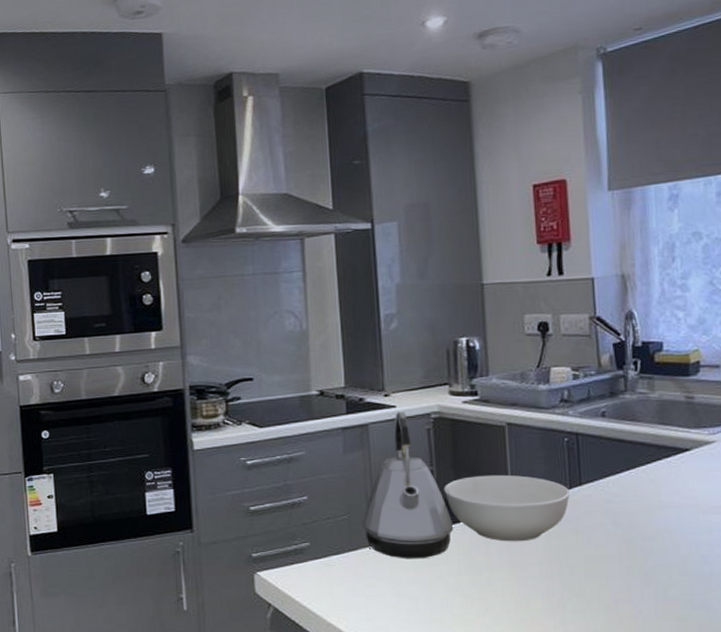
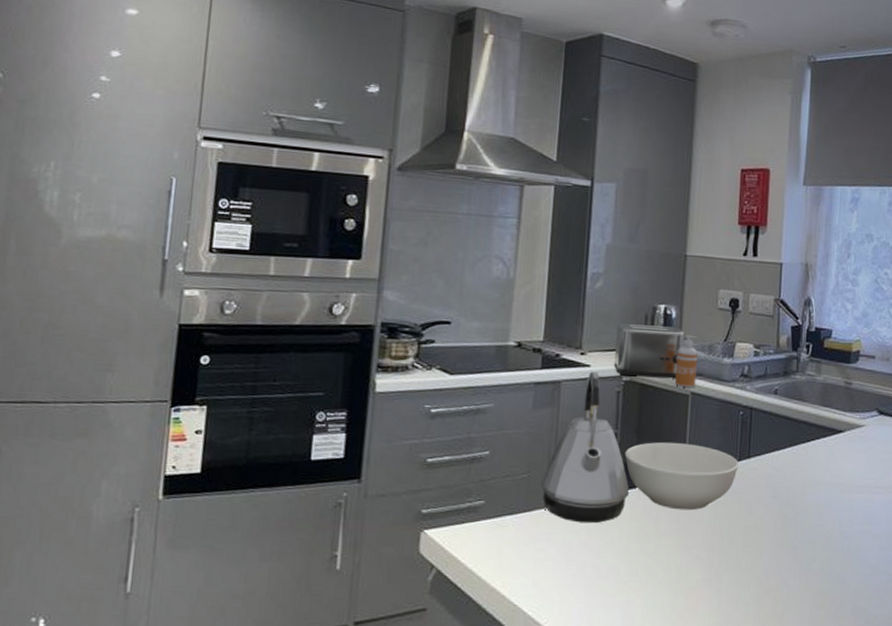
toaster: none [418,359,496,413] -> present [614,323,687,379]
soap dispenser: none [486,365,511,419] -> present [674,334,698,388]

